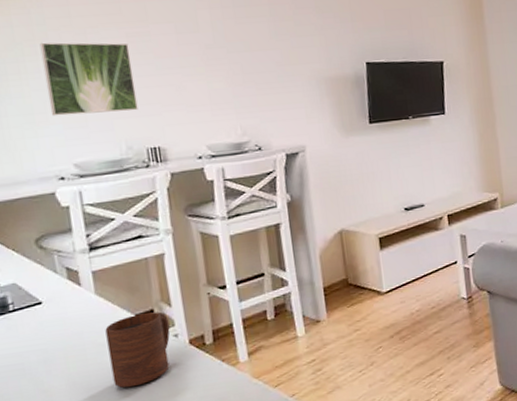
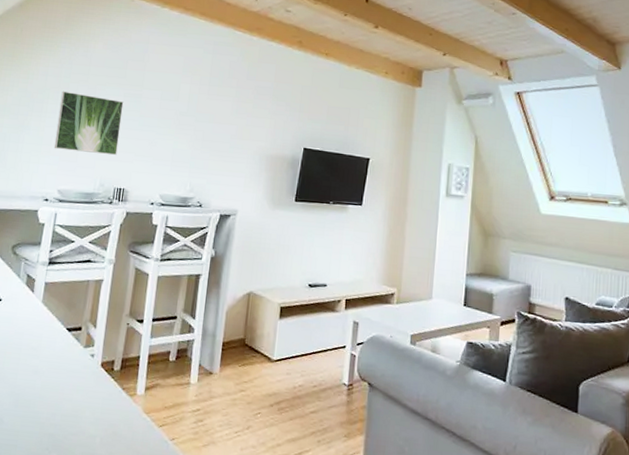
cup: present [105,311,170,388] -> none [33,328,91,394]

